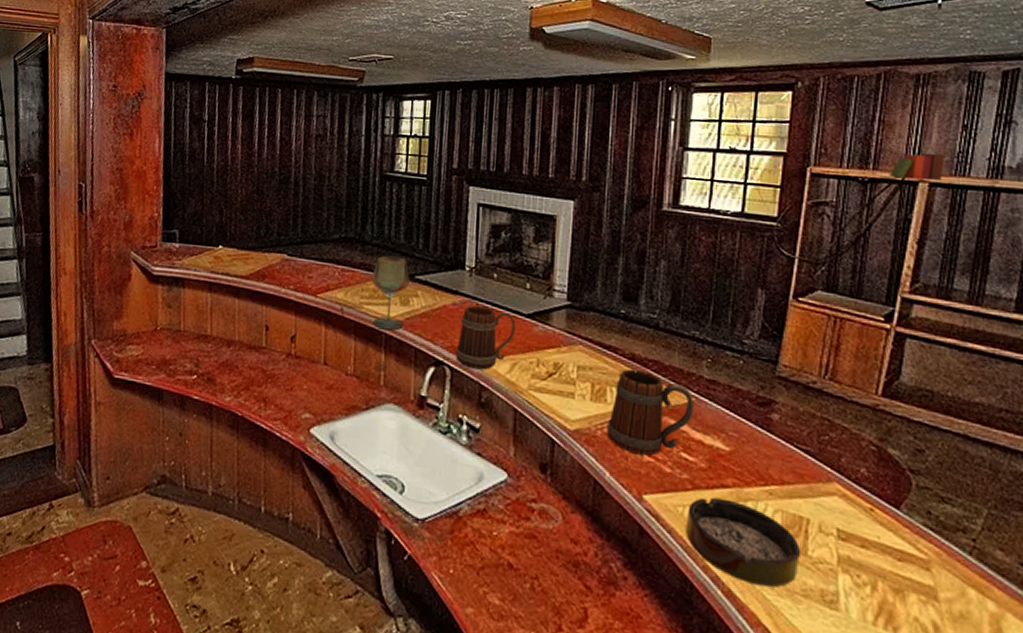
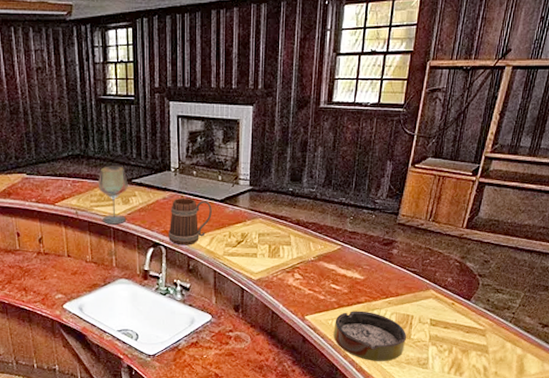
beer mug: present [607,369,695,456] -> none [280,231,341,290]
books: present [889,153,945,181] -> none [485,42,526,66]

